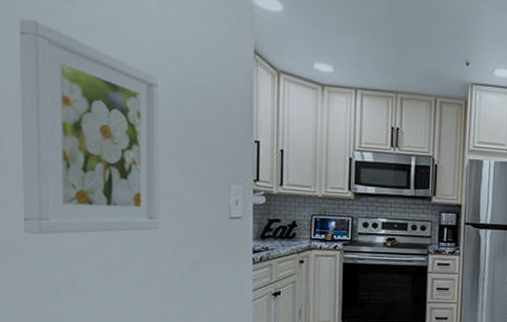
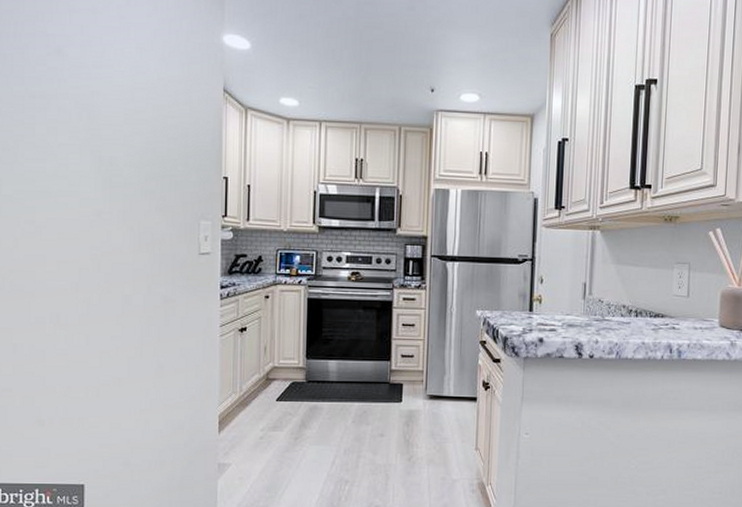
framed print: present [19,19,160,235] -> none [17,72,137,273]

